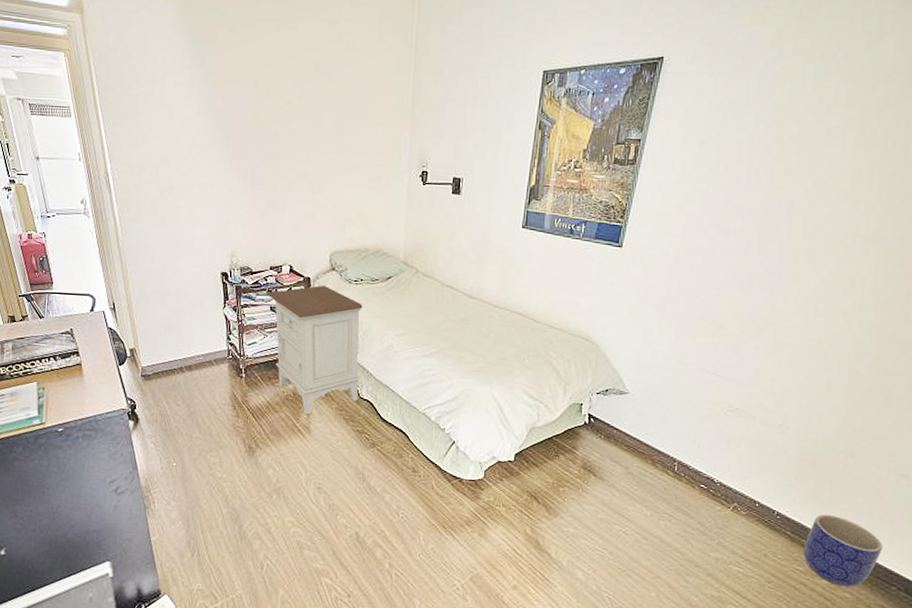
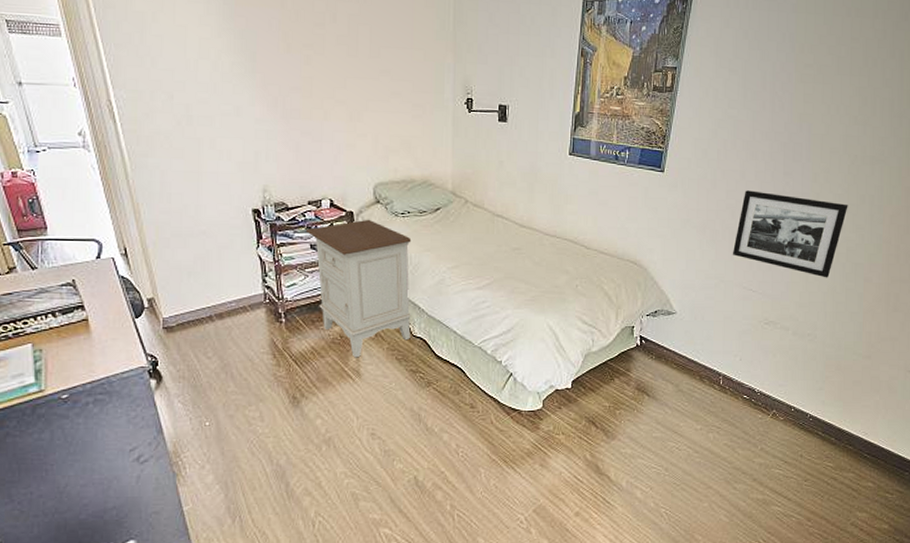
picture frame: none [694,268,834,366] -> present [732,190,848,278]
planter: present [803,514,882,587] -> none [833,412,896,477]

